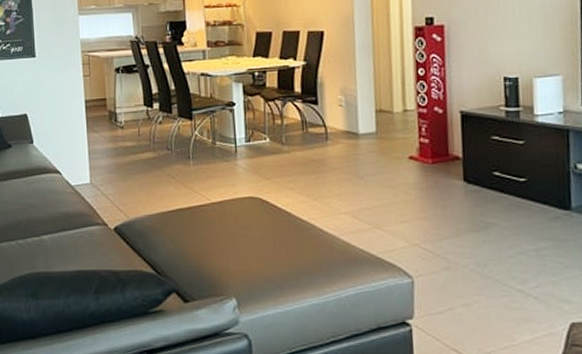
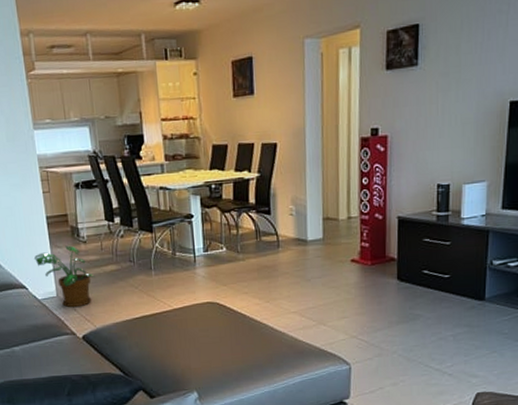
potted plant: none [69,130,131,196] -> present [33,245,95,308]

